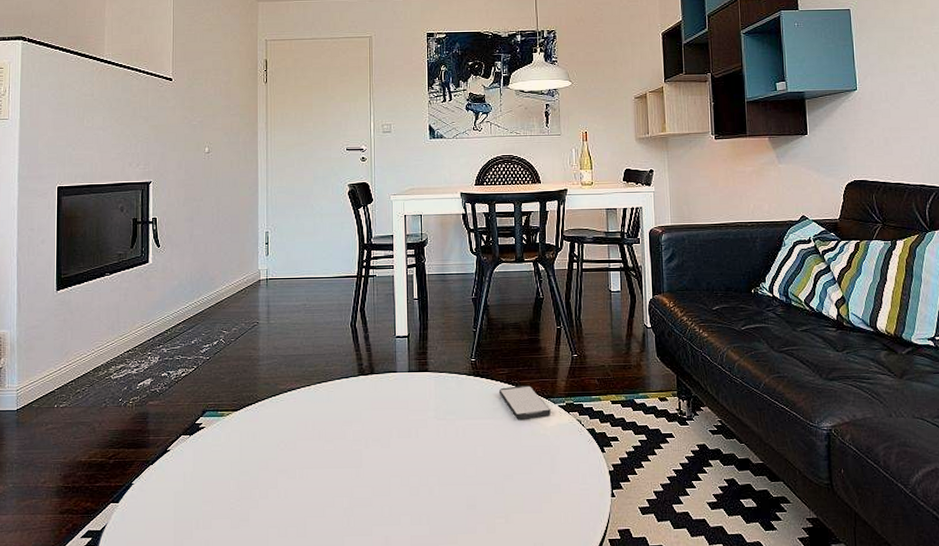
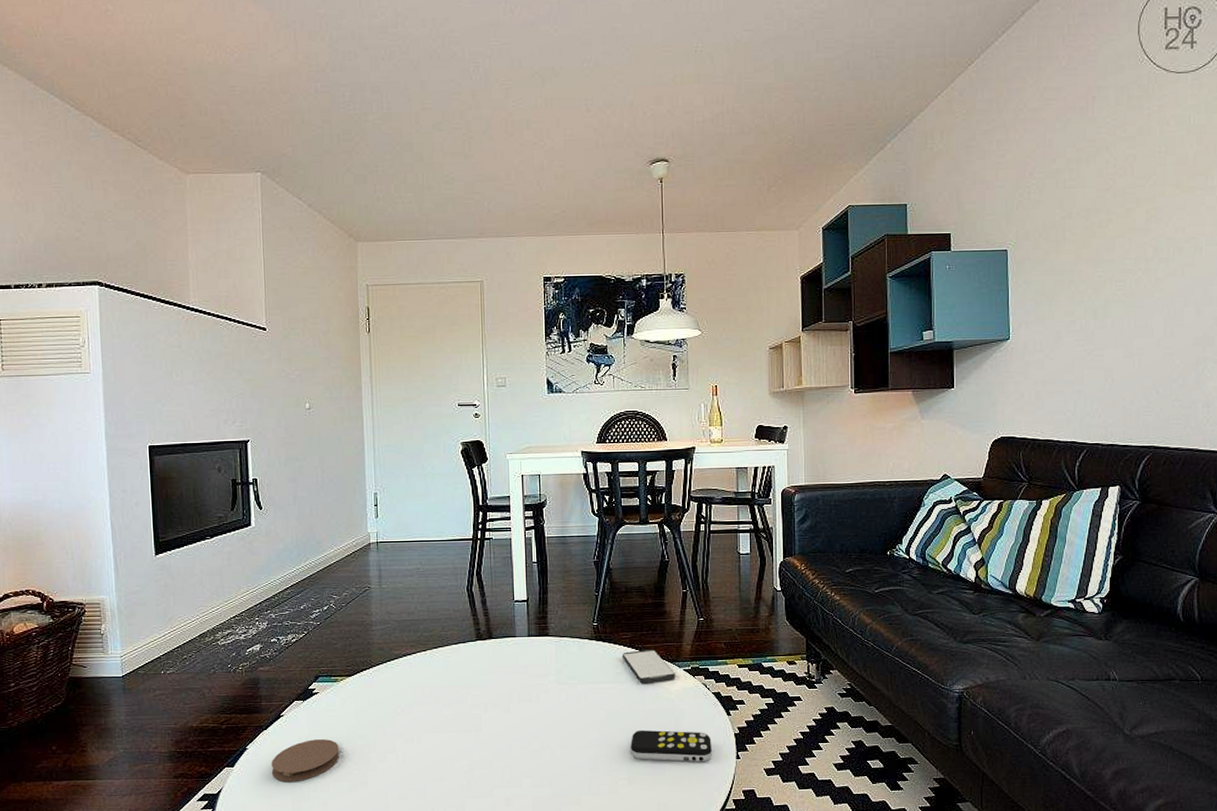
coaster: none [155,475,222,518] -> present [271,739,339,782]
remote control: none [507,466,587,500] -> present [631,730,712,762]

